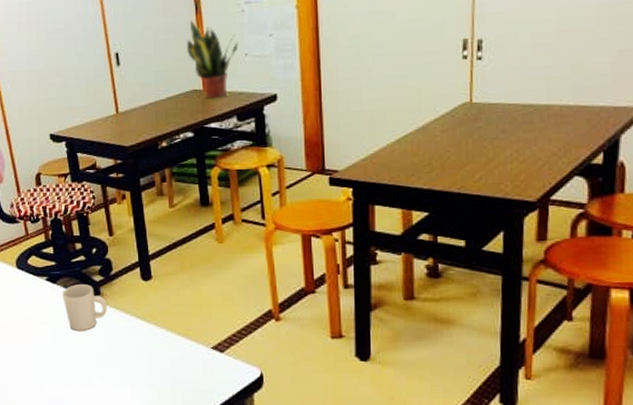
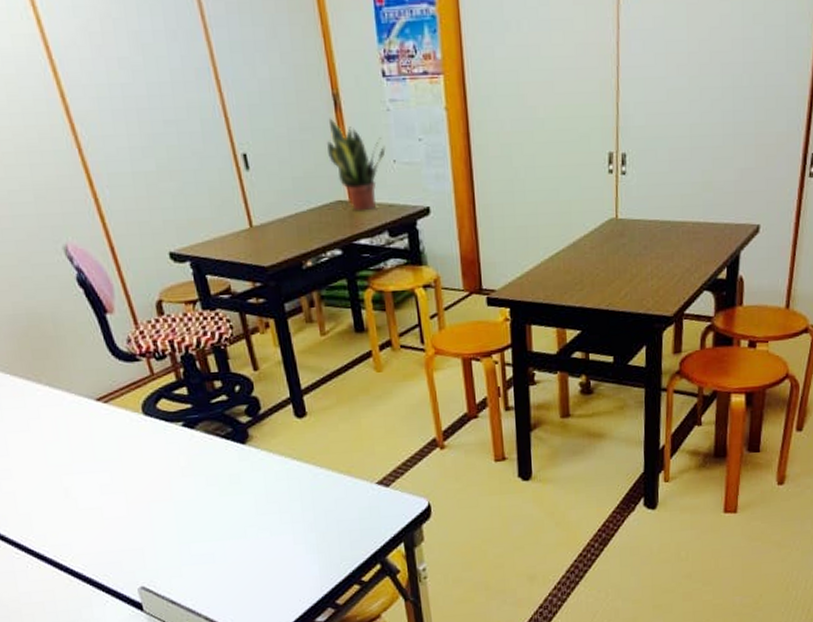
mug: present [61,284,108,331] -> none [202,427,259,480]

